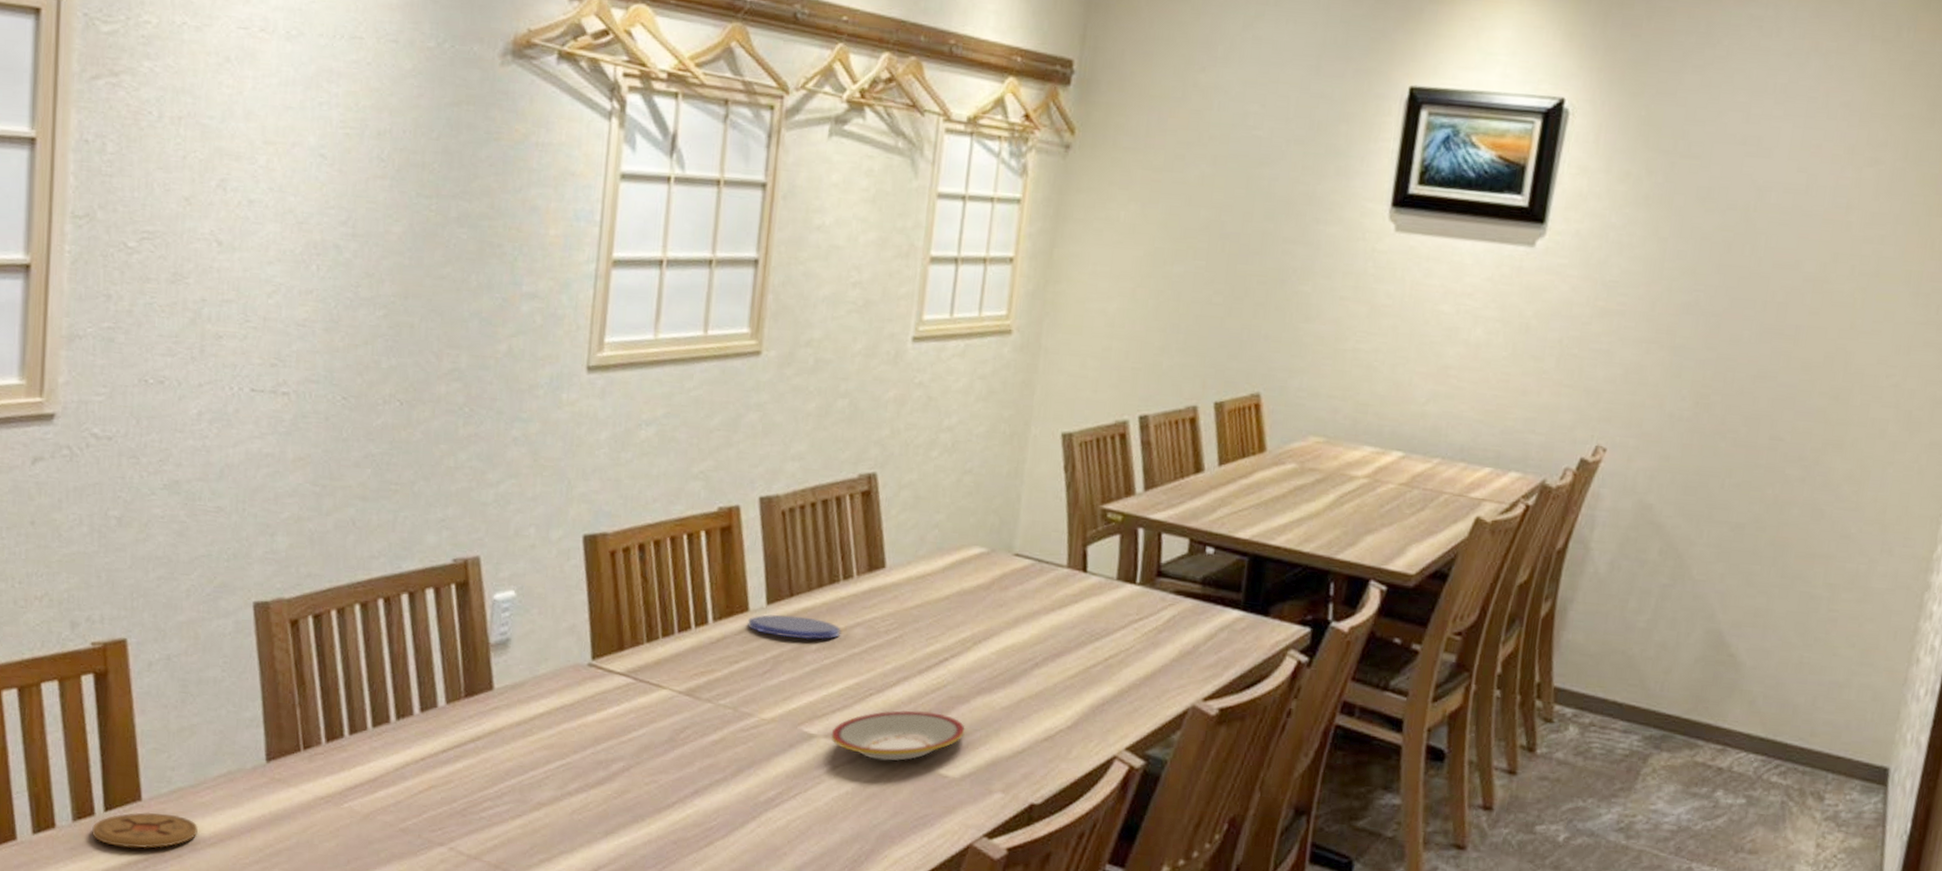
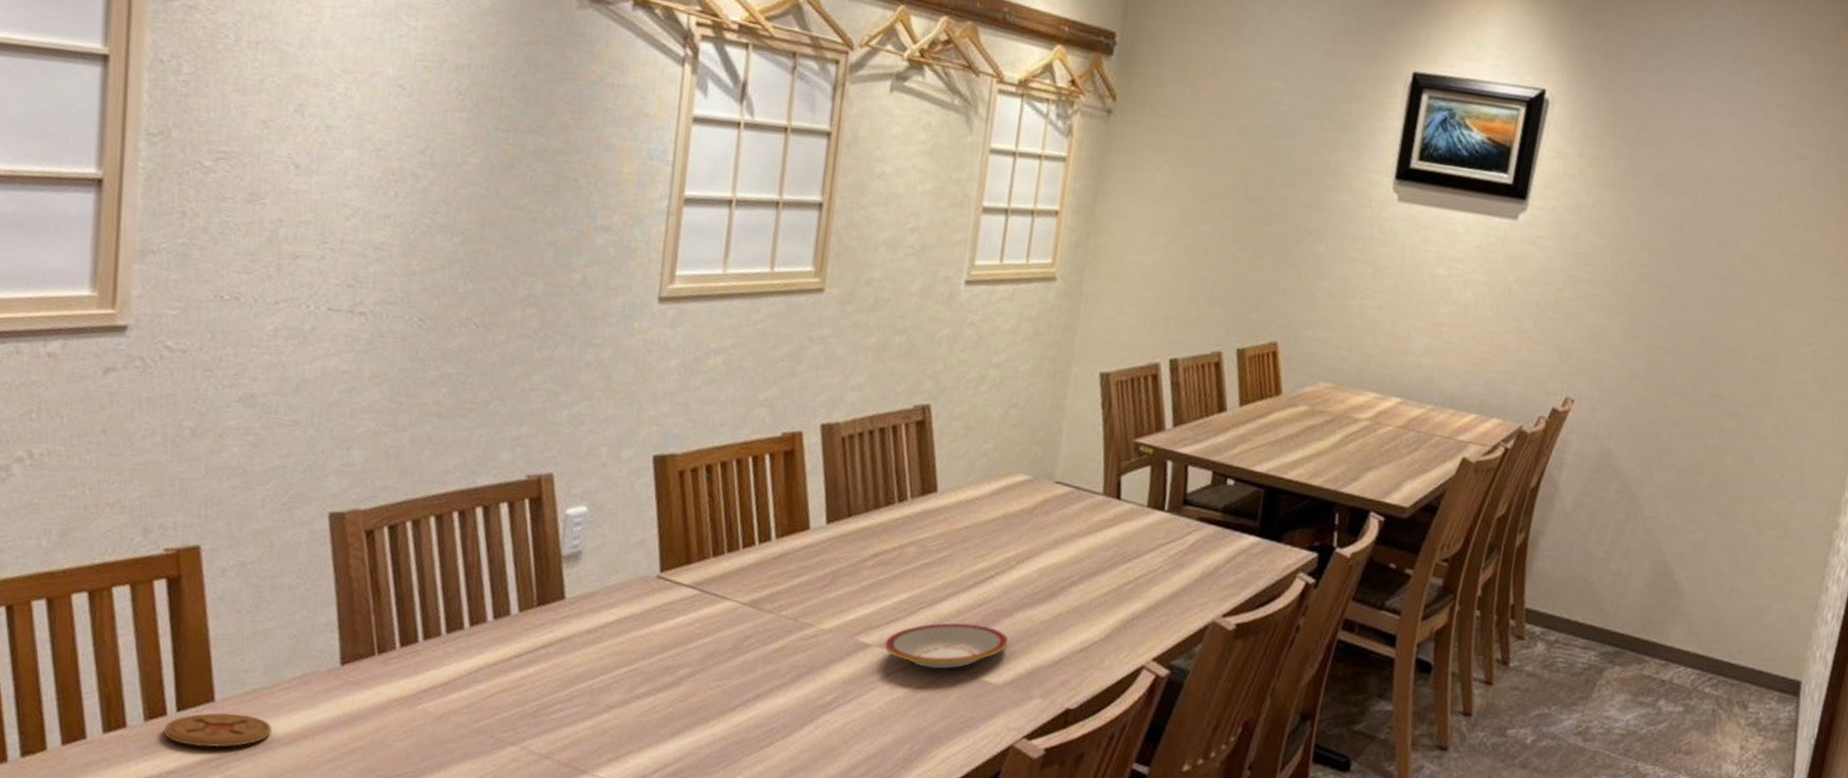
saucer: present [748,614,842,640] -> none [808,532,896,557]

